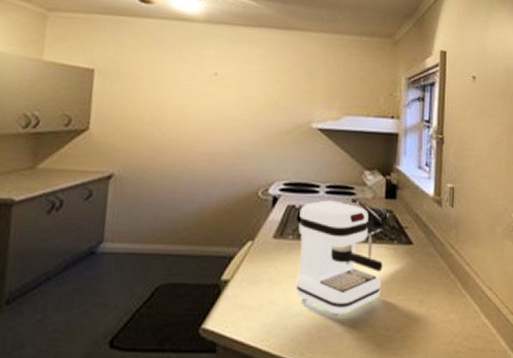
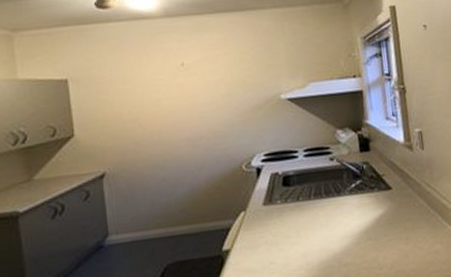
coffee maker: present [295,200,383,315] -> none [283,162,369,264]

